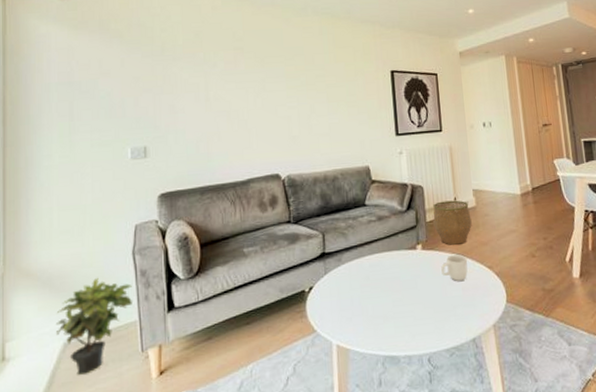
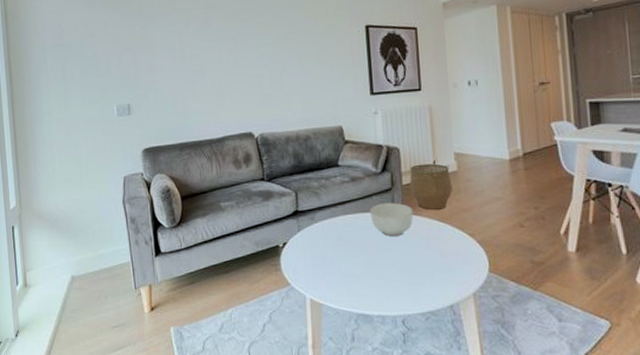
potted plant: present [56,277,132,375] -> none [64,221,125,304]
bowl: none [395,239,437,274] -> present [369,202,414,236]
mug: present [441,254,468,281] -> none [417,219,447,246]

